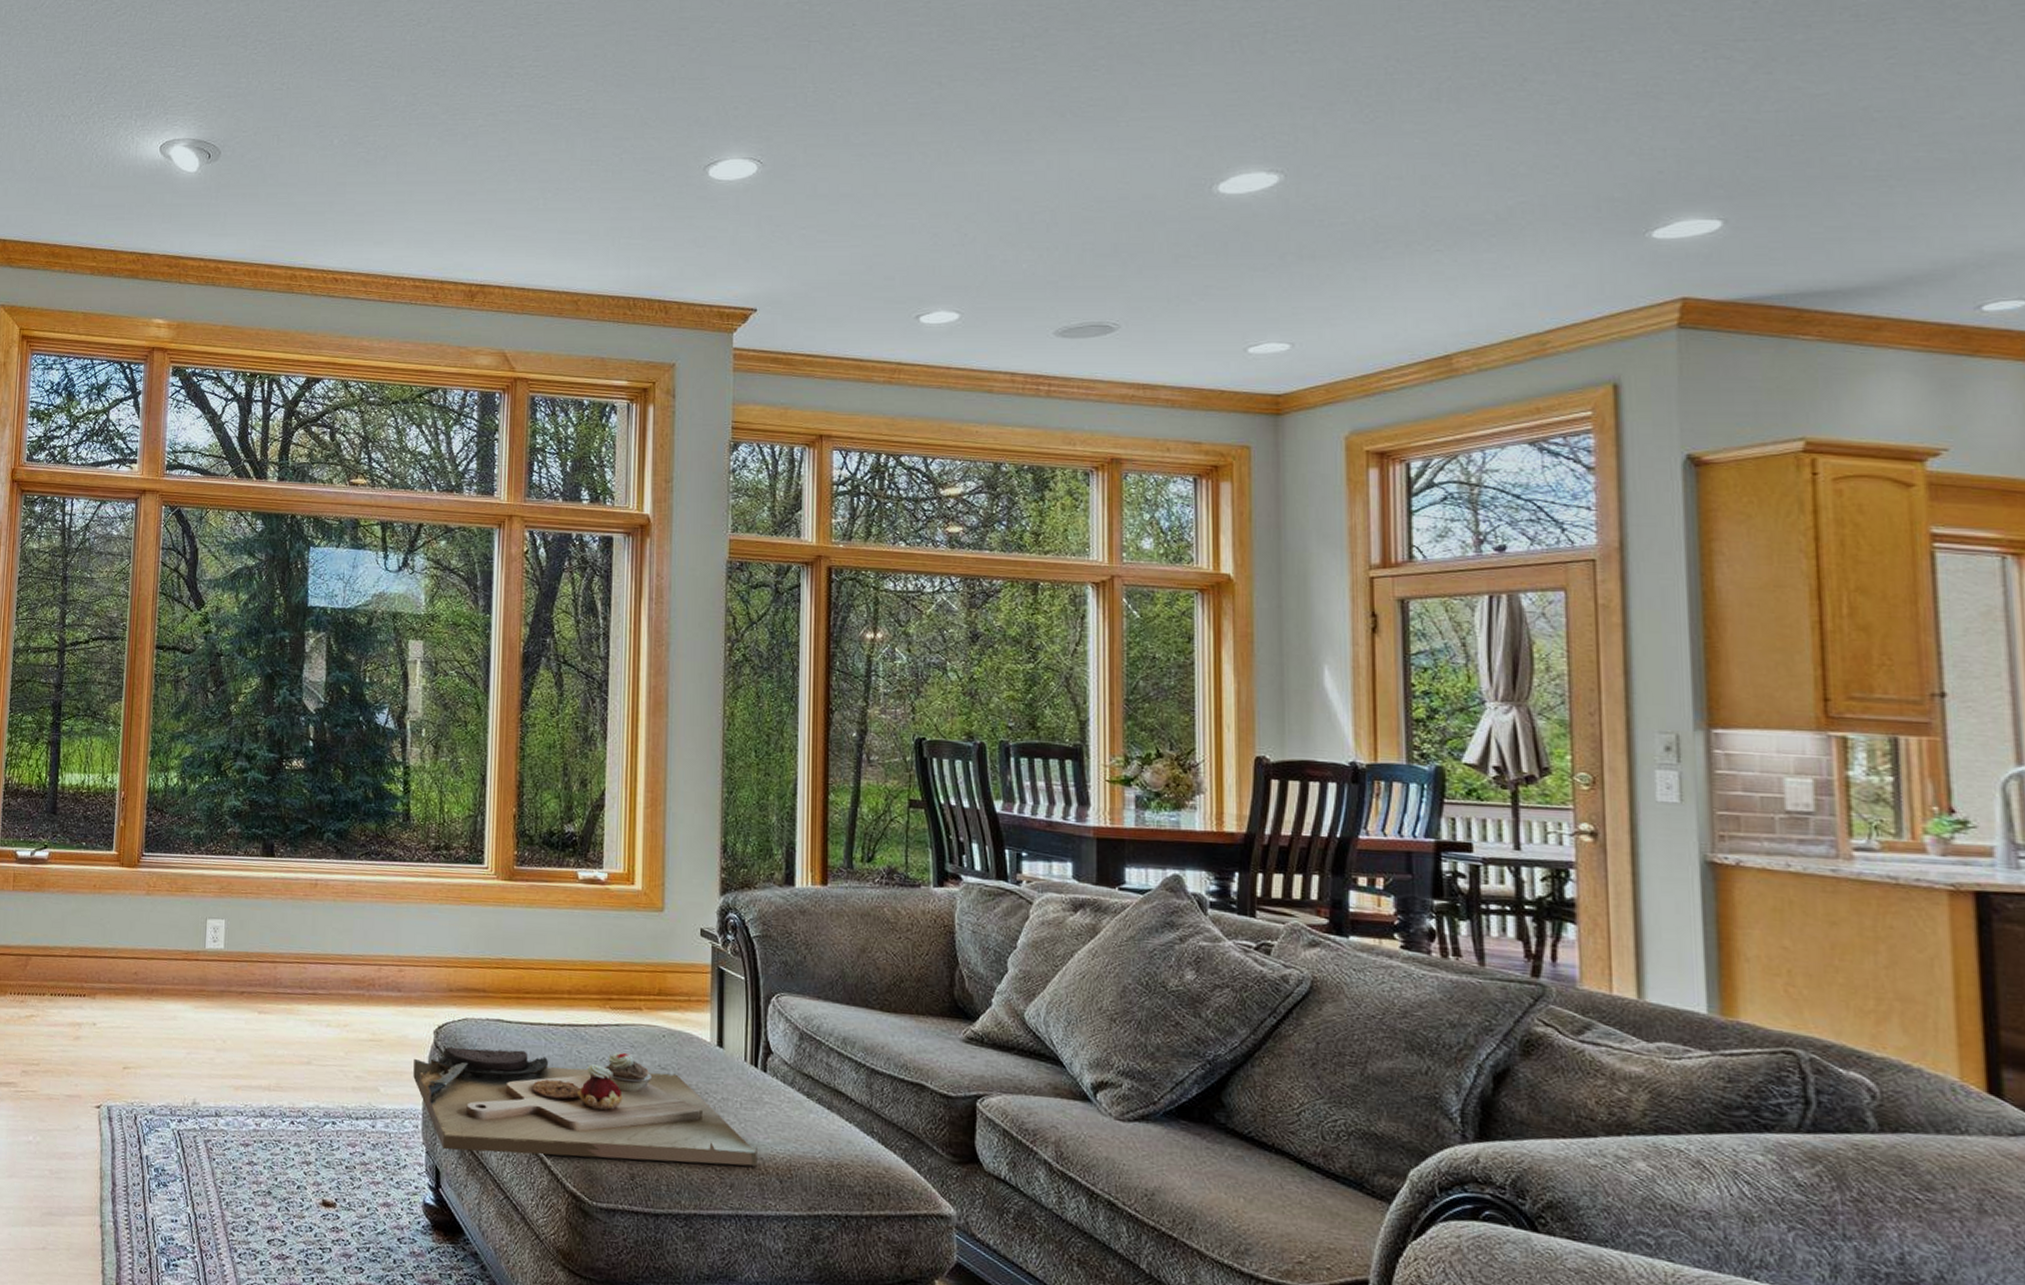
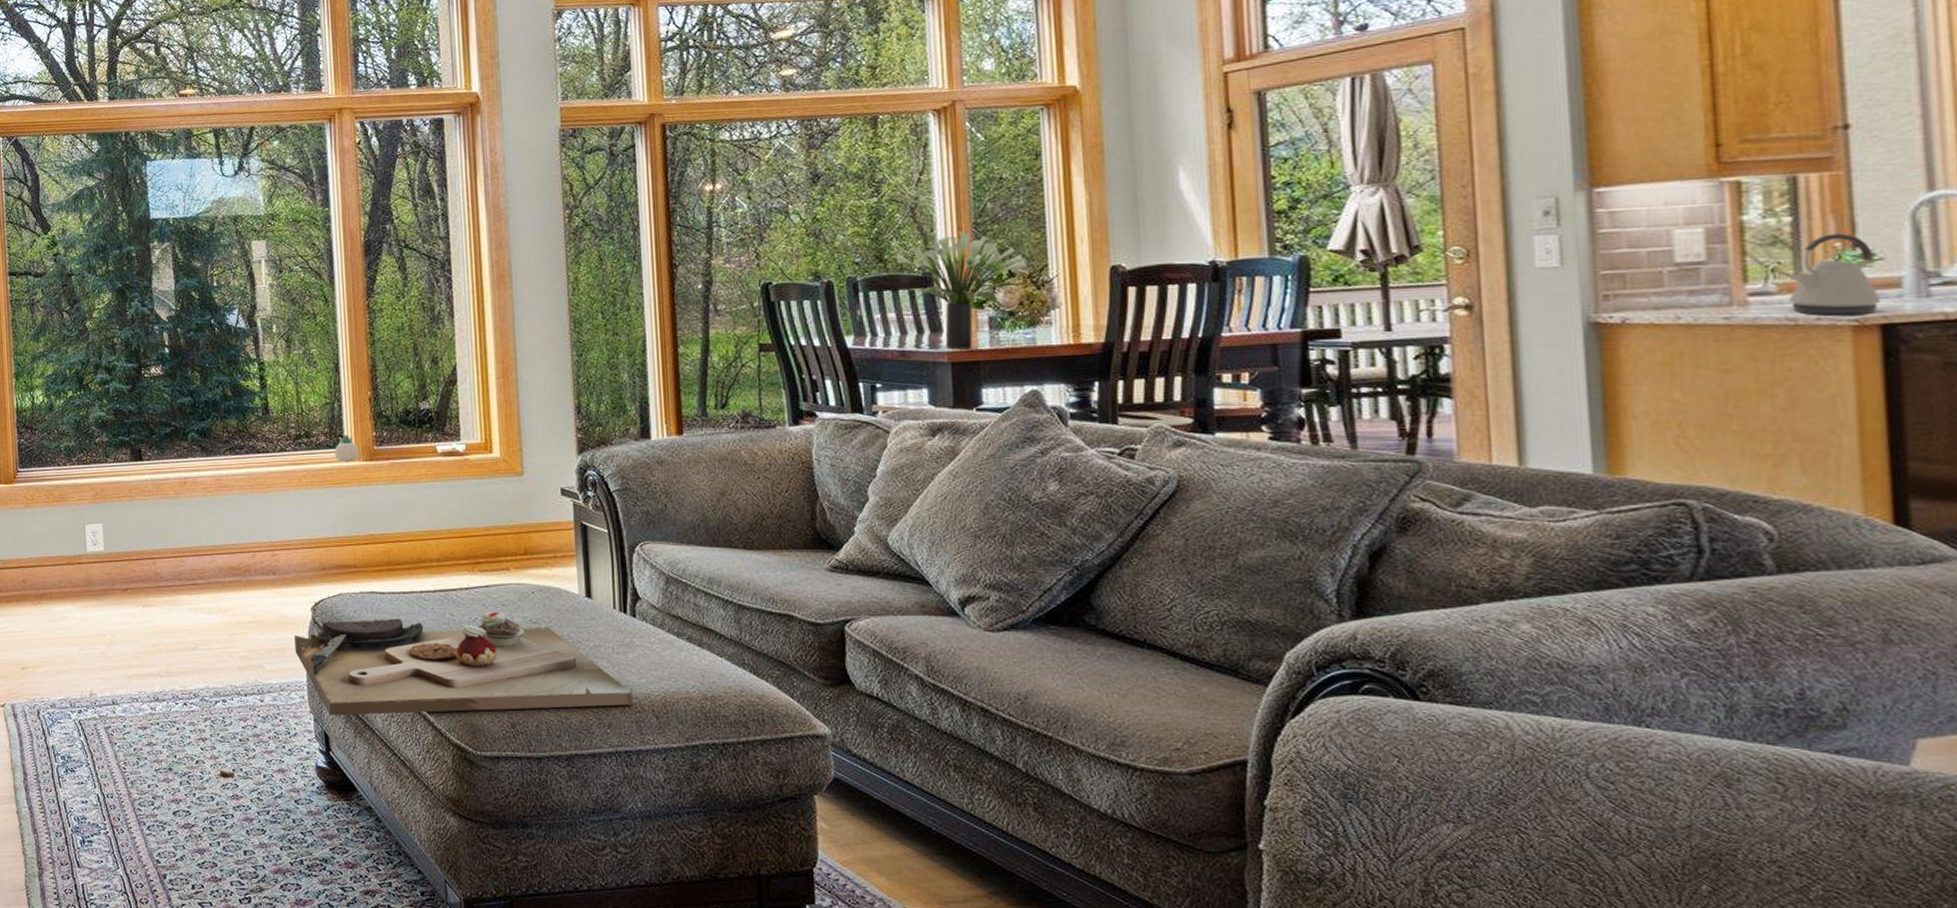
succulent planter: none [473,851,499,880] -> present [335,435,360,463]
flower arrangement: none [1048,706,1176,827] -> present [896,231,1028,350]
kettle: none [1890,797,1975,882] -> present [1788,233,1881,317]

